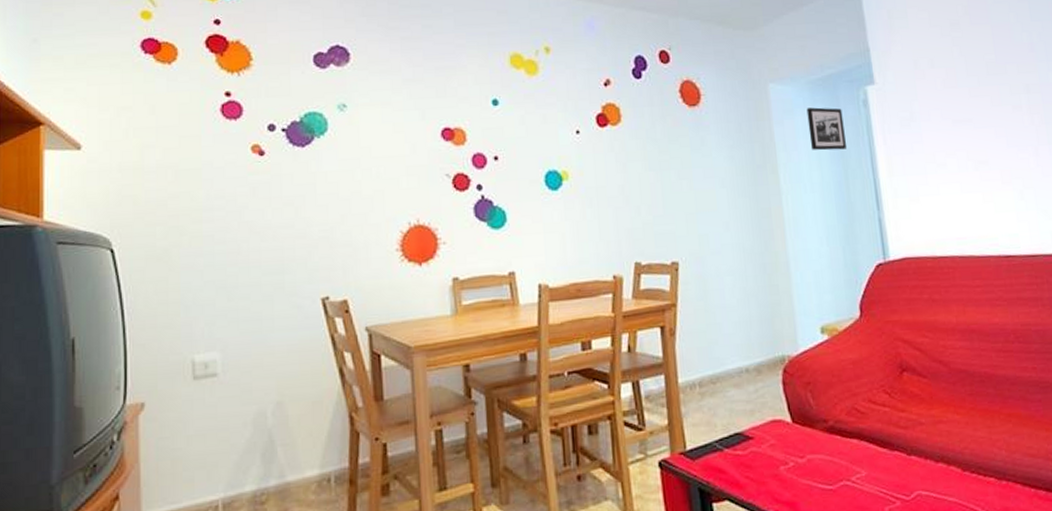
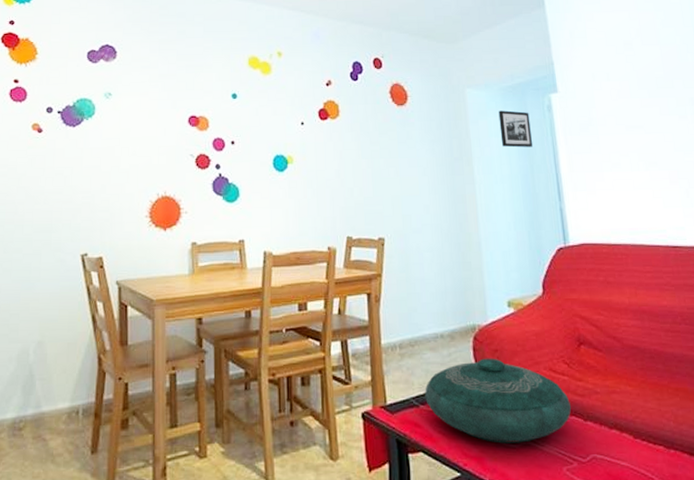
decorative bowl: none [729,391,893,486] -> present [425,358,571,444]

